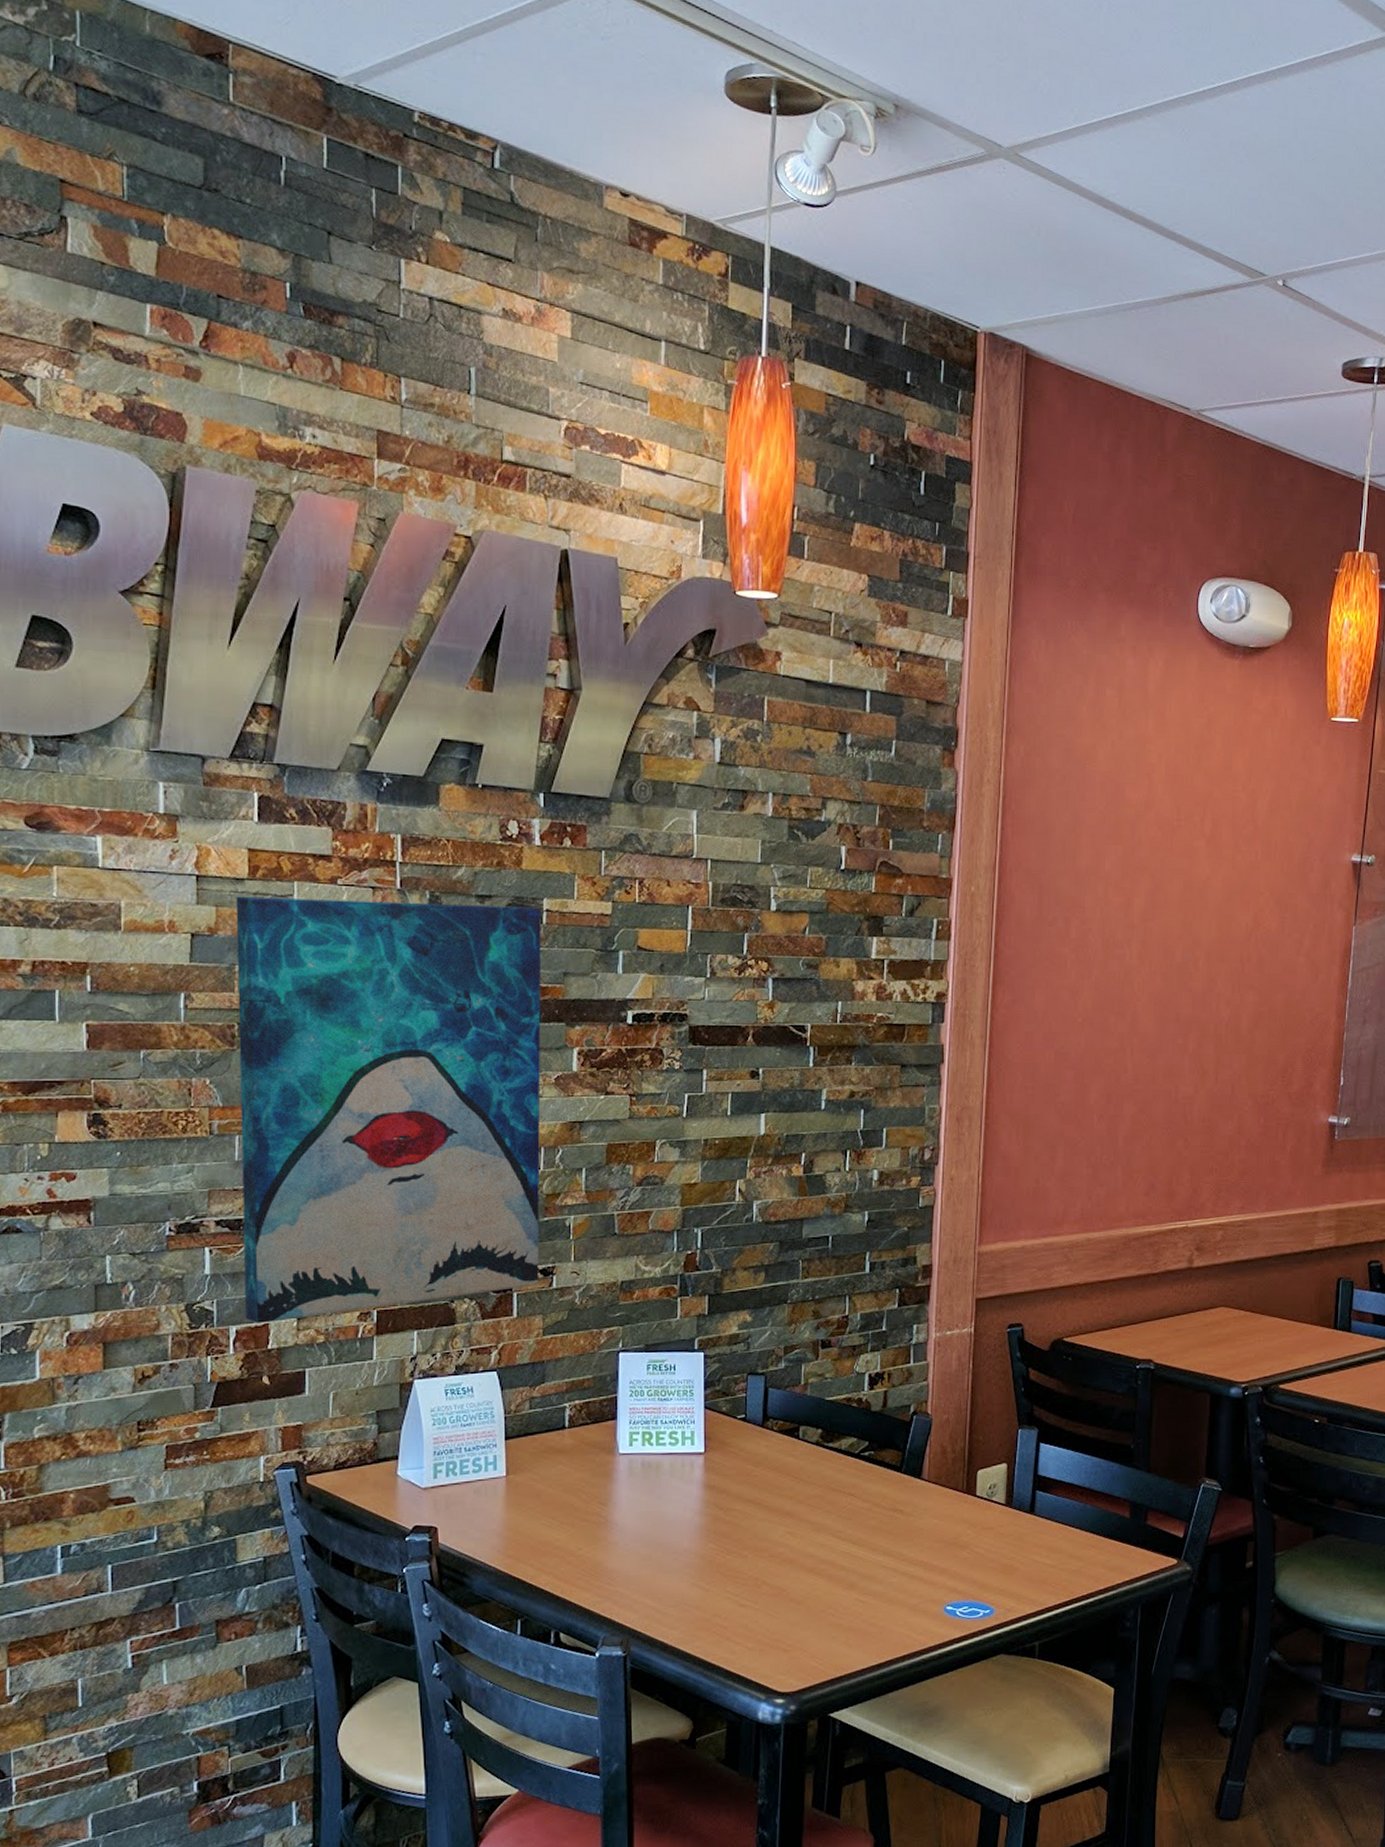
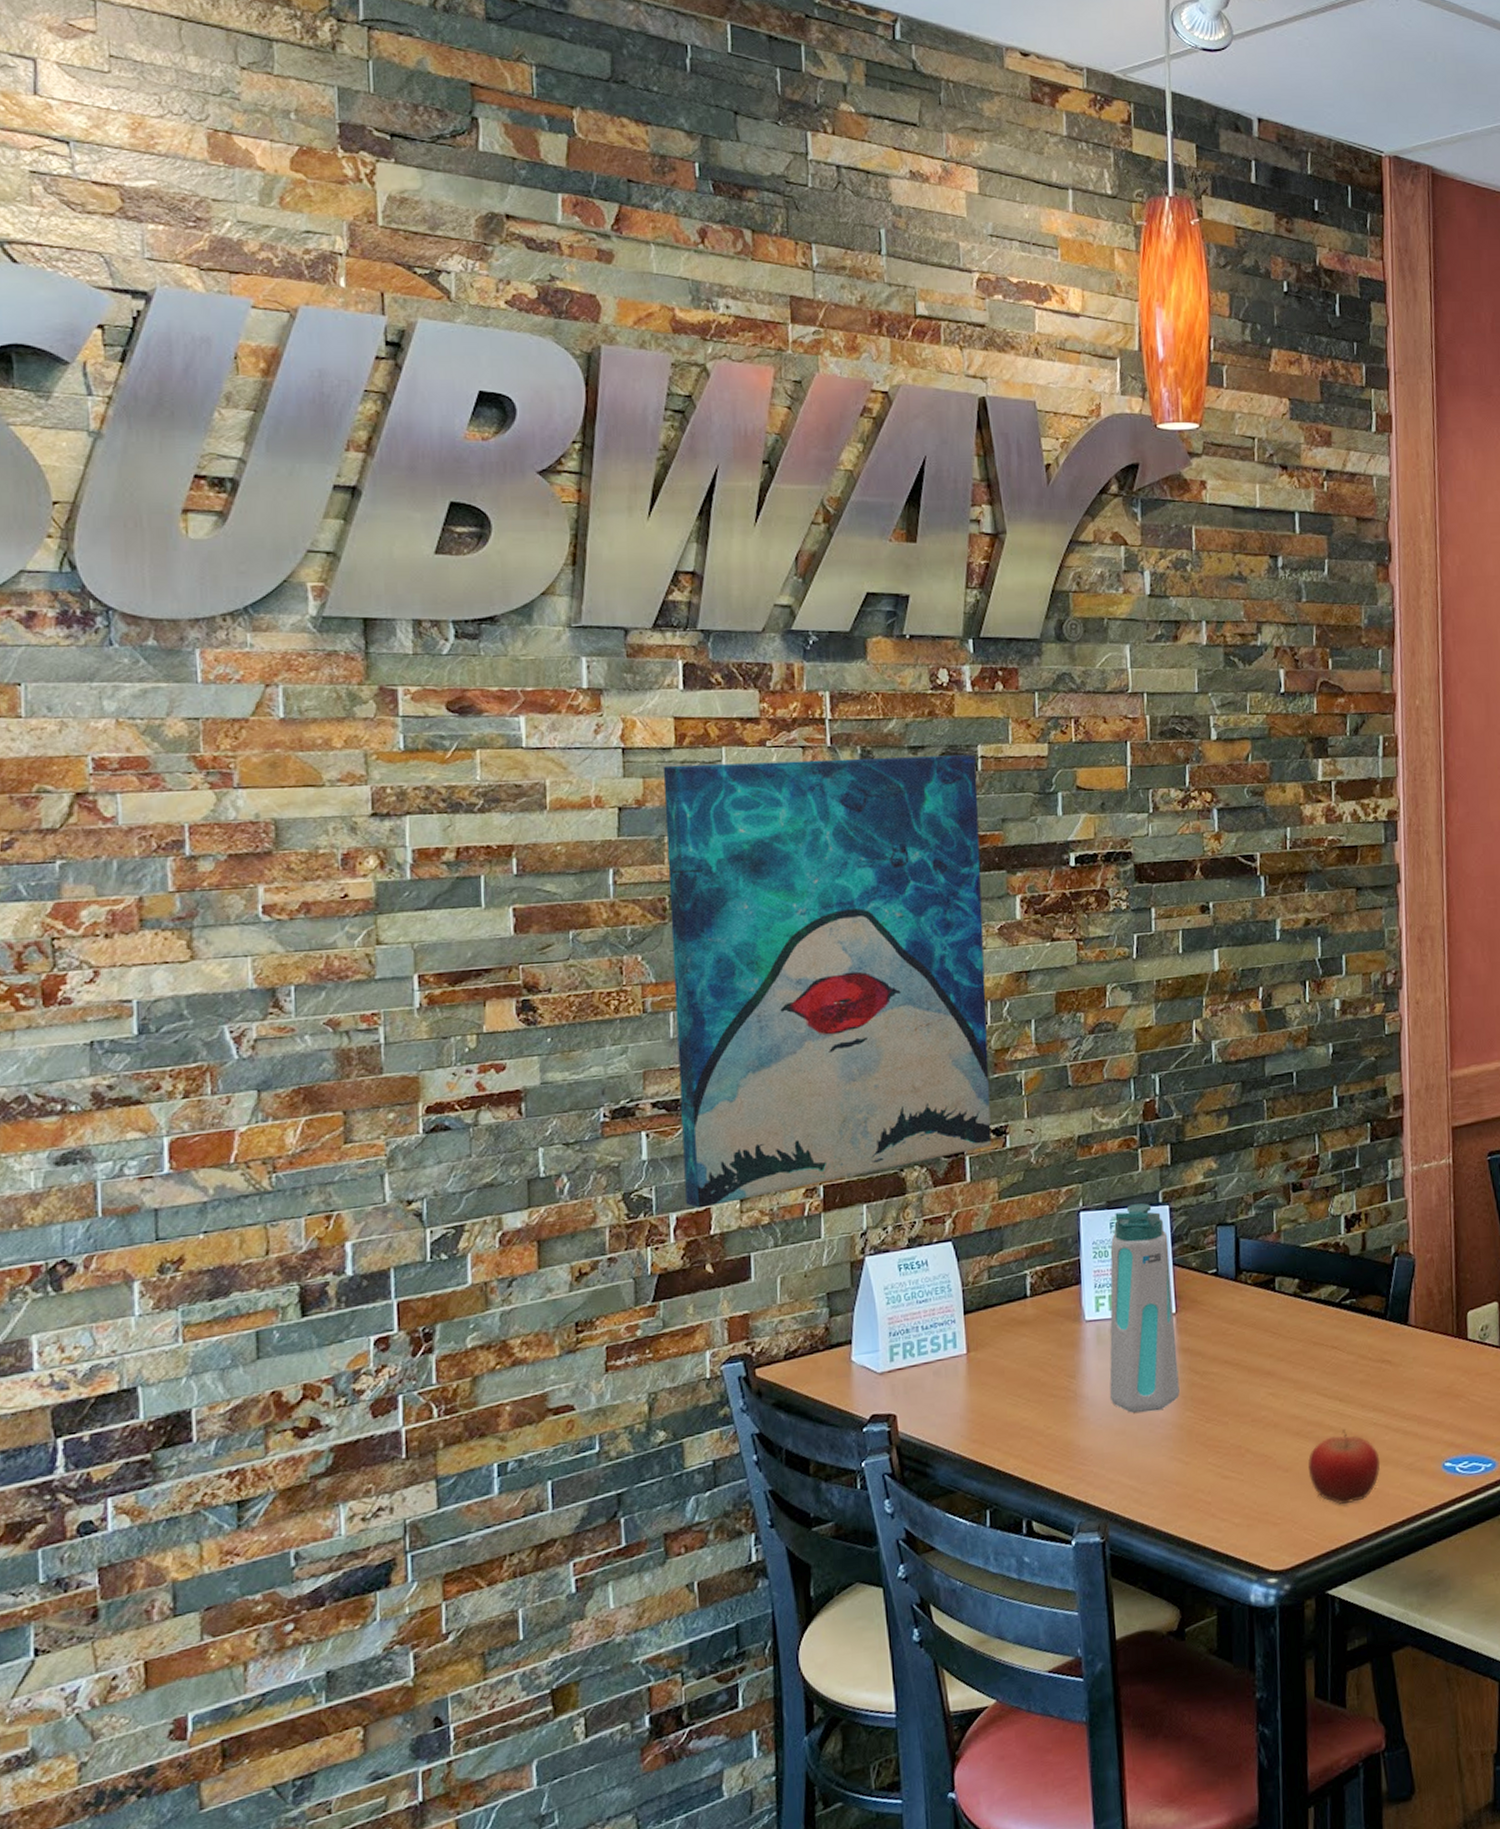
water bottle: none [638,1349,704,1542] -> present [1109,1203,1180,1413]
fruit: none [820,1570,885,1638] -> present [1308,1429,1380,1505]

